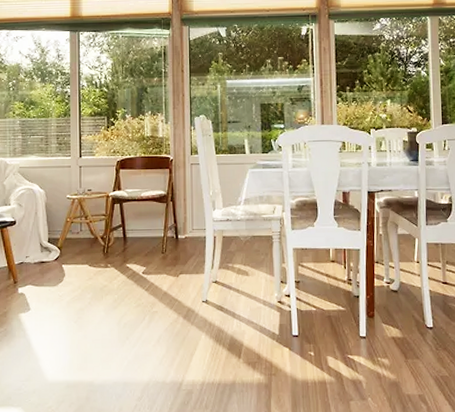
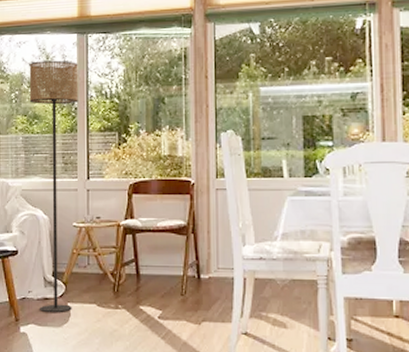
floor lamp: none [26,53,71,275] -> present [29,60,78,313]

